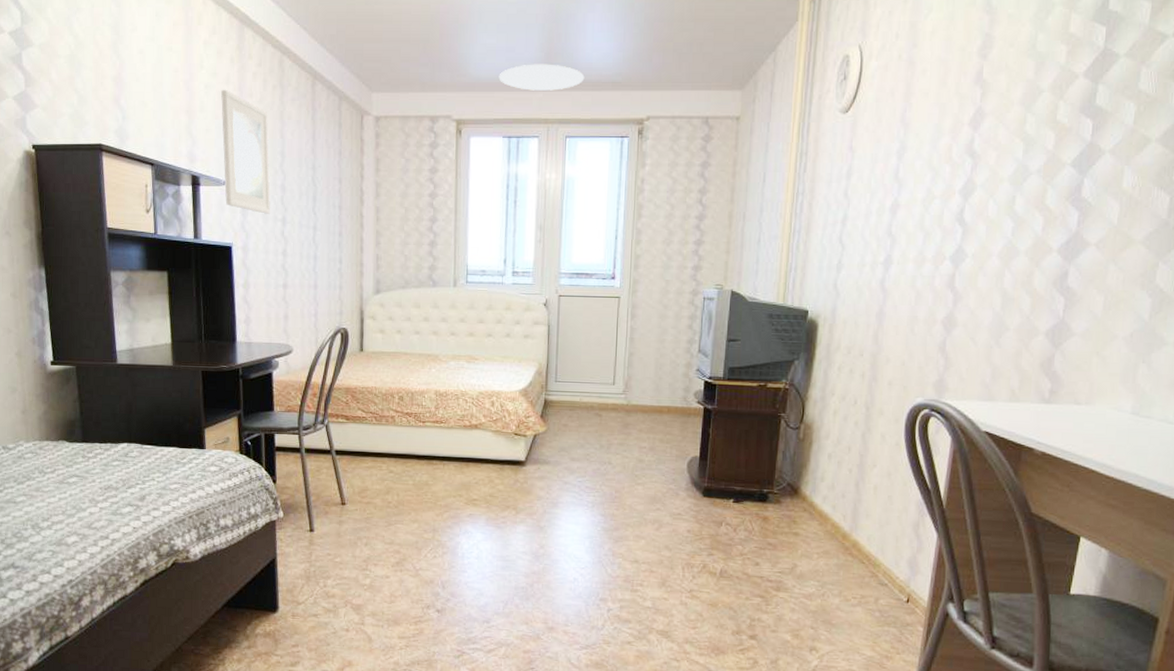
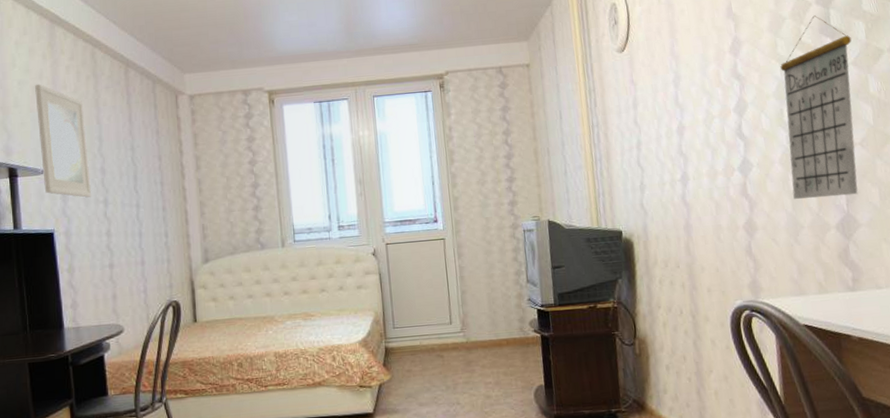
ceiling light: present [499,64,585,91] -> none [304,33,384,59]
calendar: none [1005,90,1116,301] -> present [780,15,858,199]

